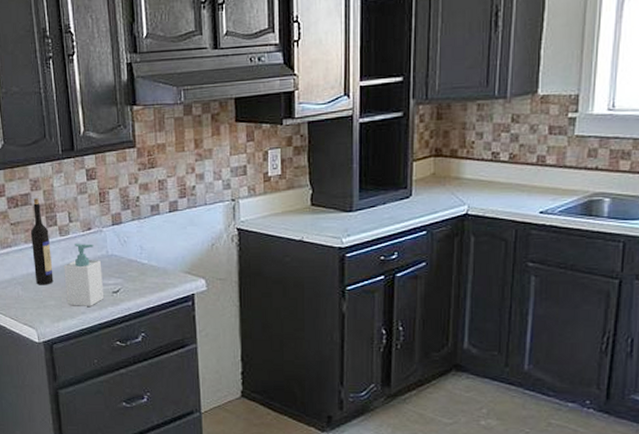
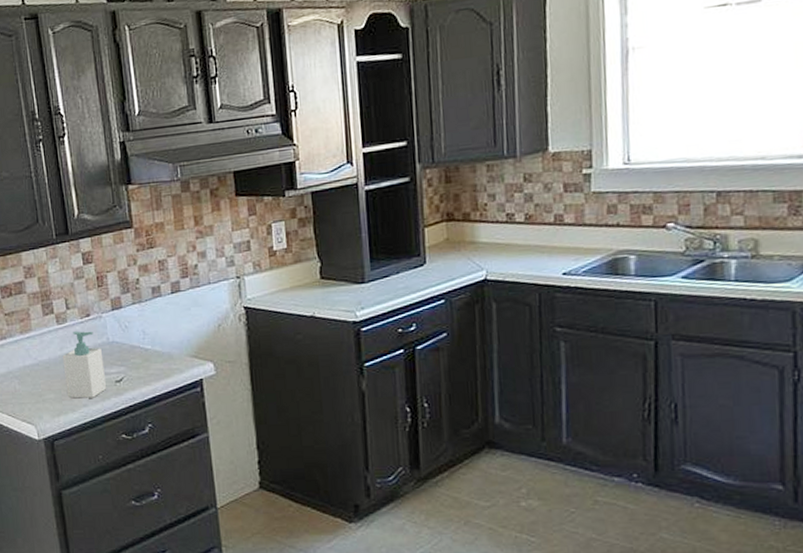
wine bottle: present [30,198,54,285] -> none [25,285,52,378]

